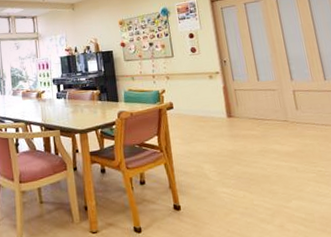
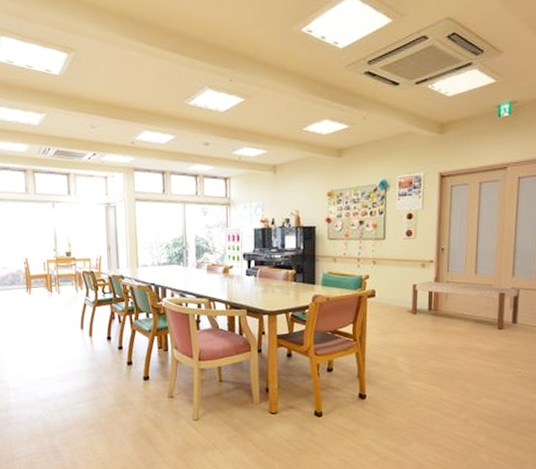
bench: none [204,90,307,130] -> present [412,281,519,329]

